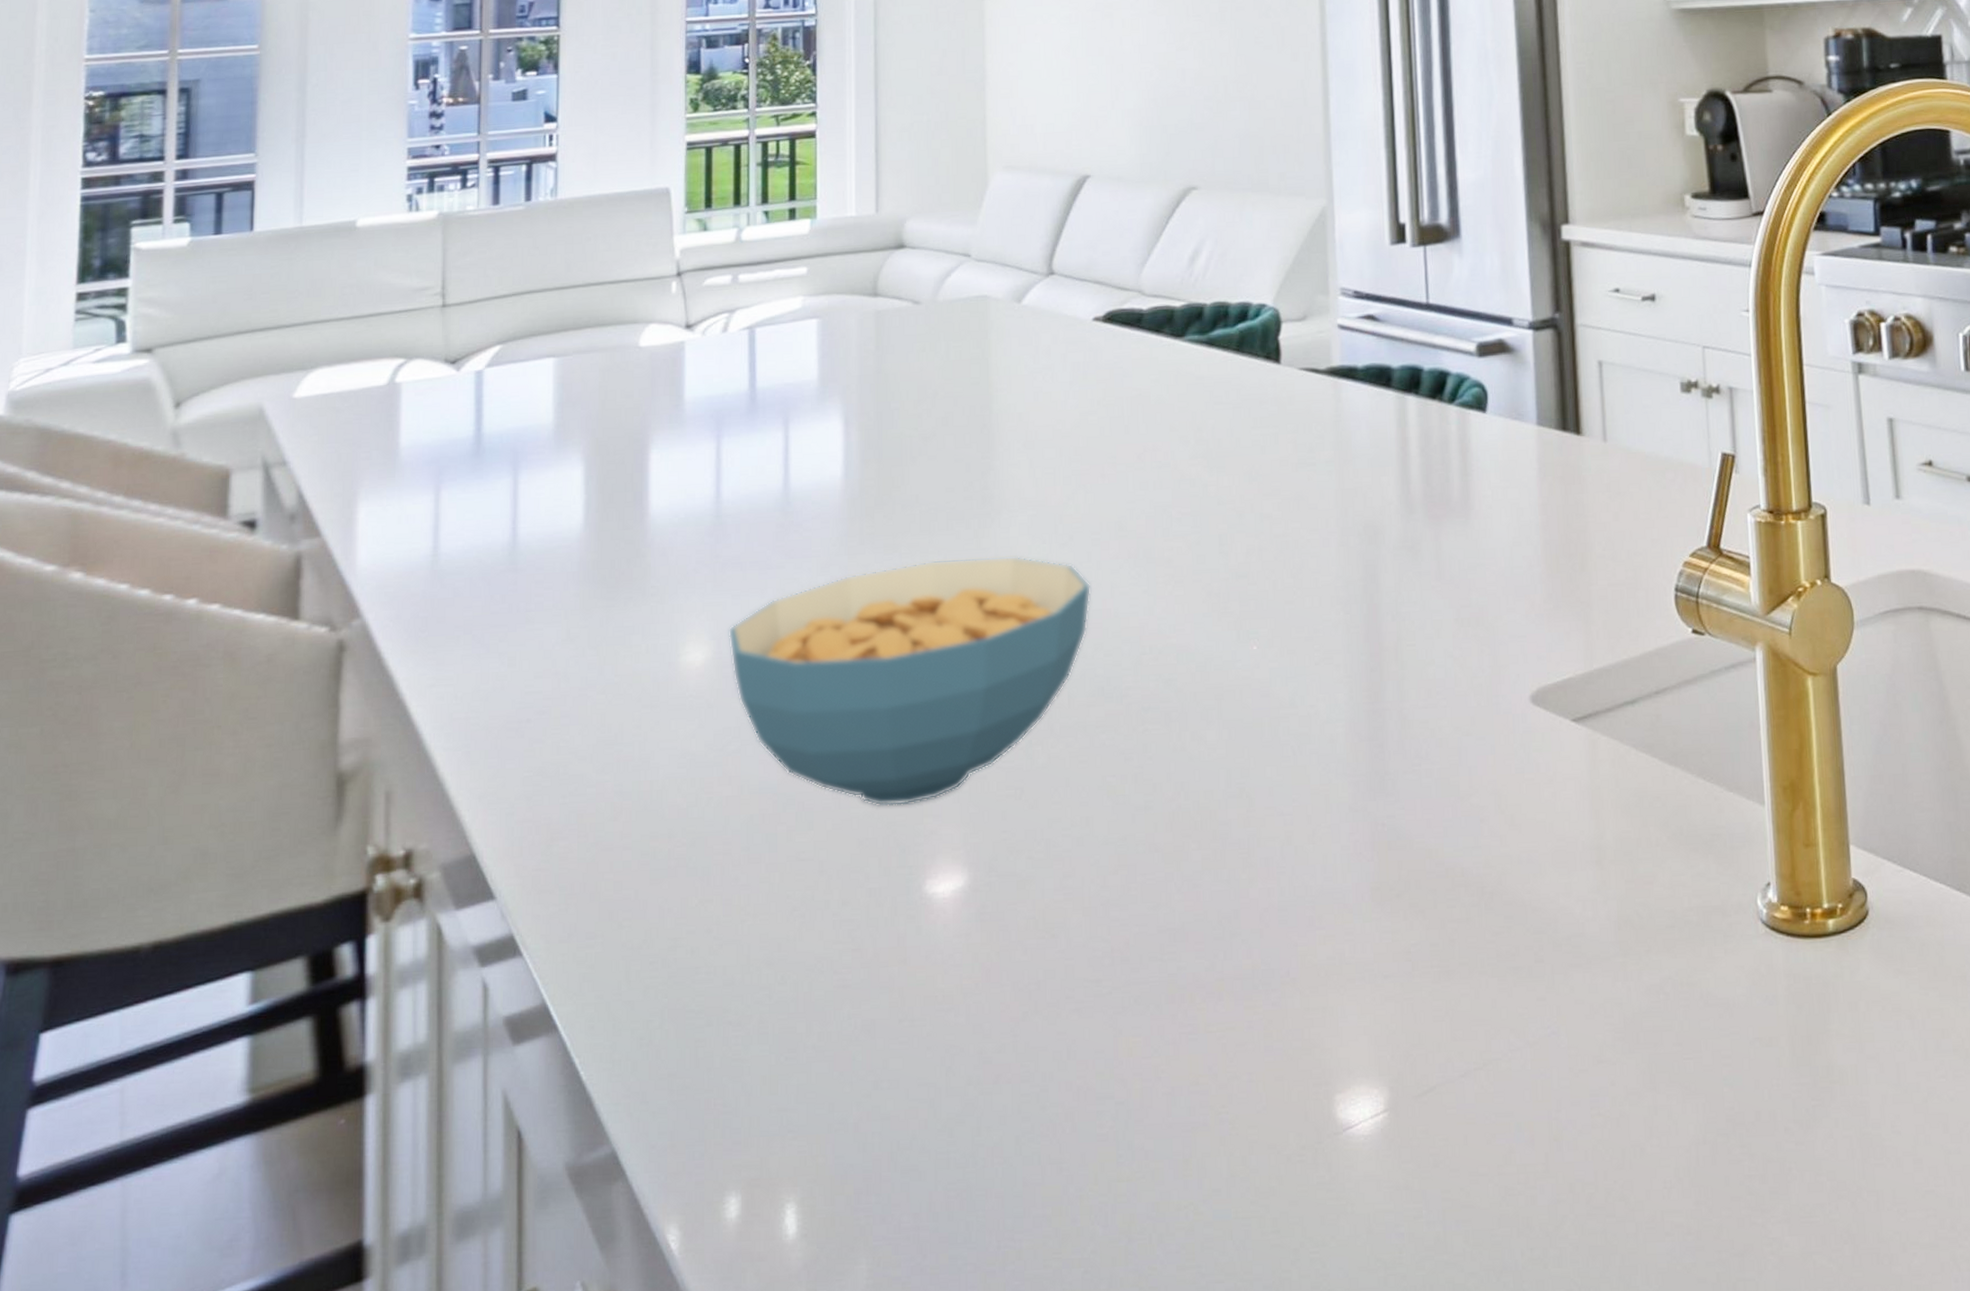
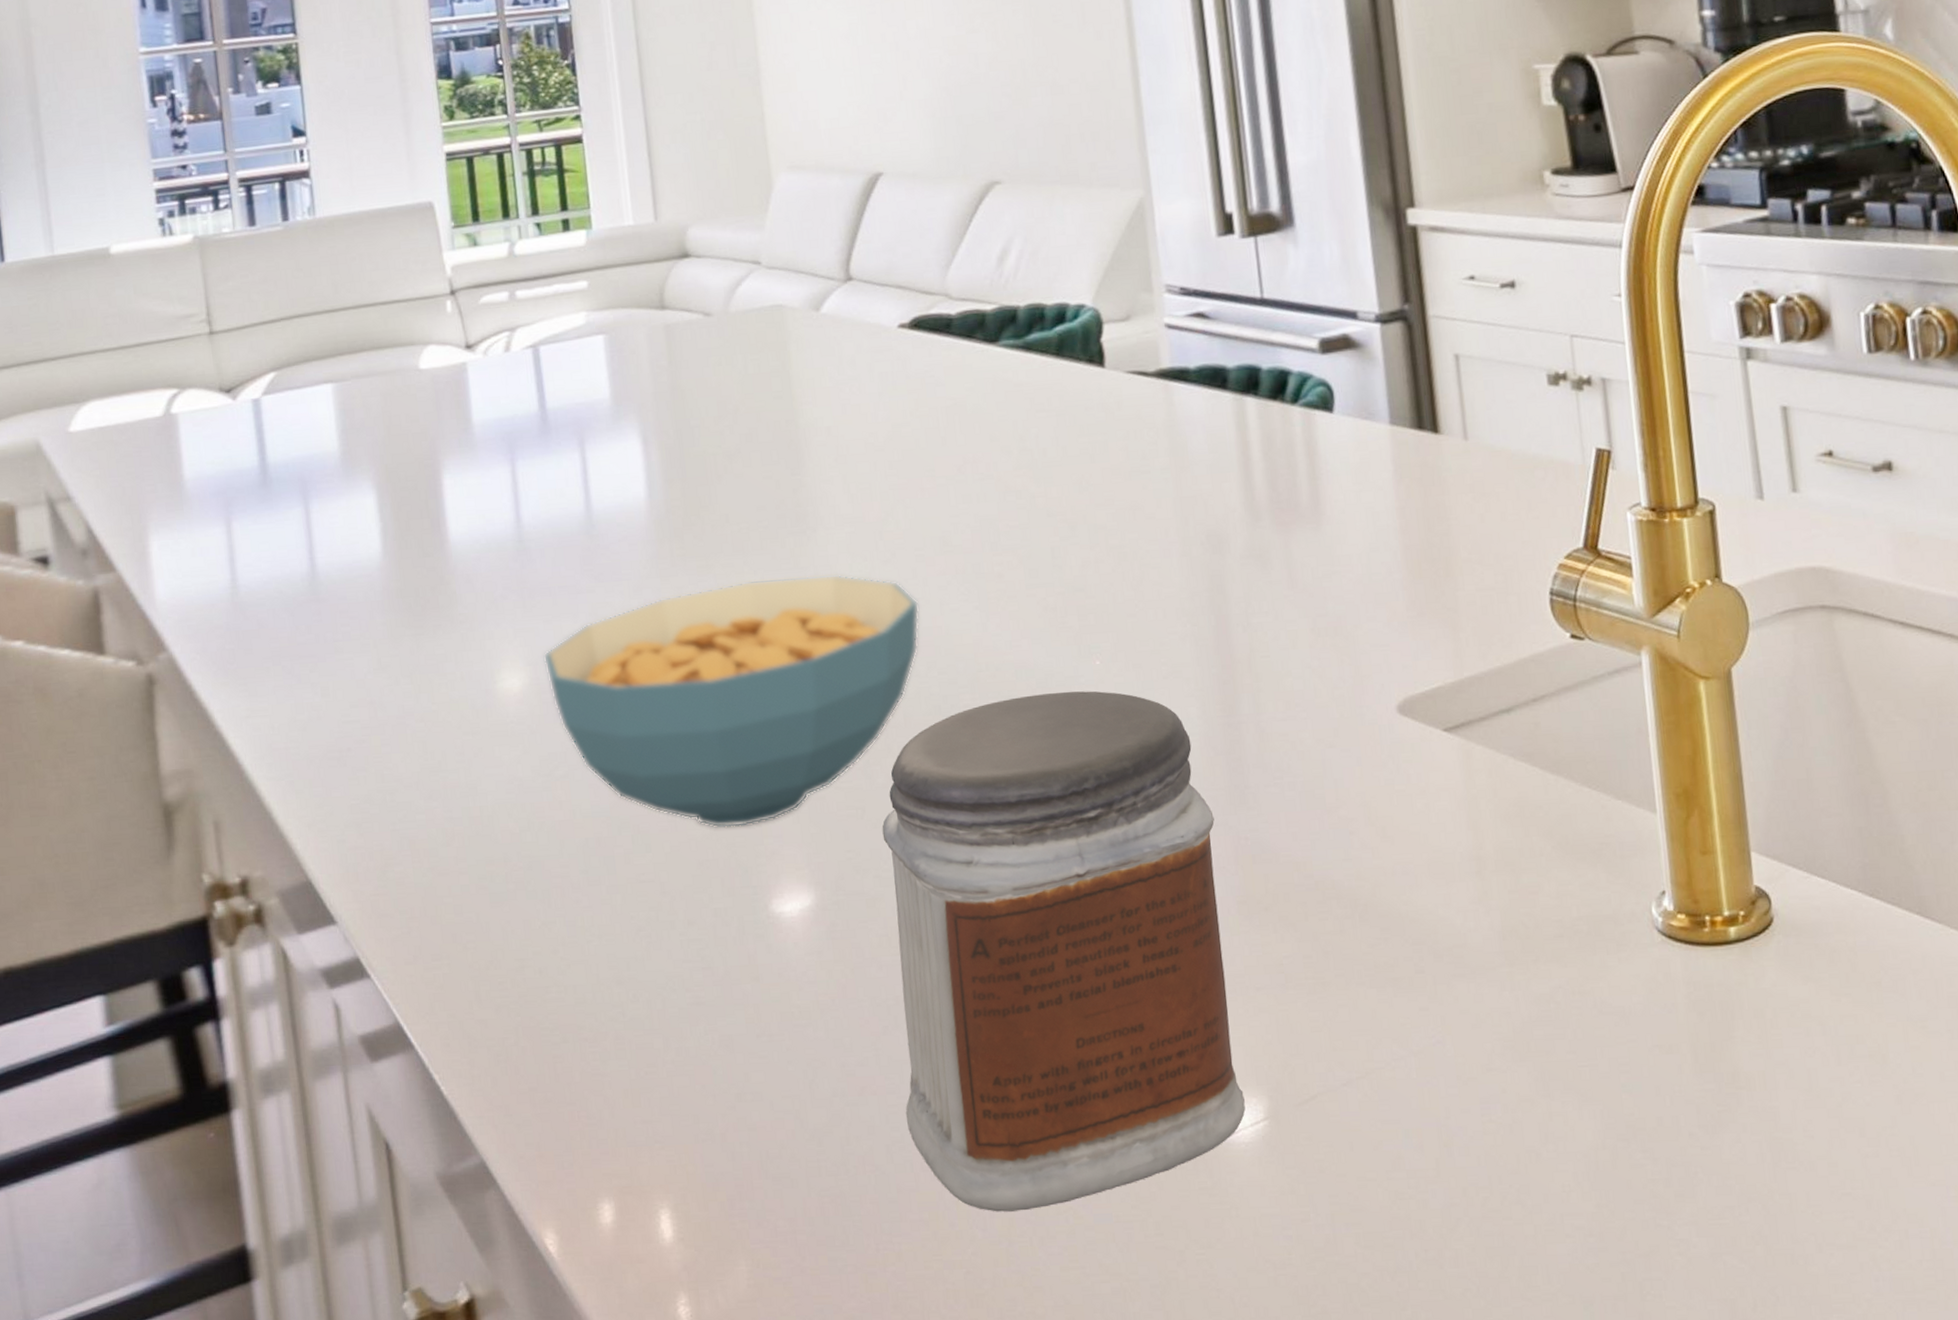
jar: none [1037,675,1367,1208] -> present [882,691,1246,1212]

